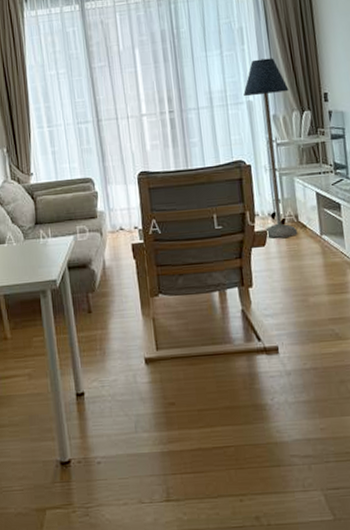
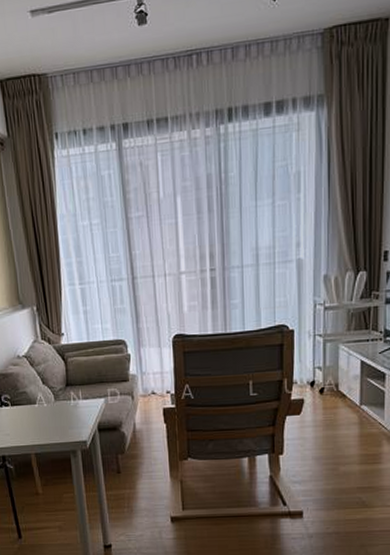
floor lamp: present [243,58,298,238] -> none [294,209,345,407]

